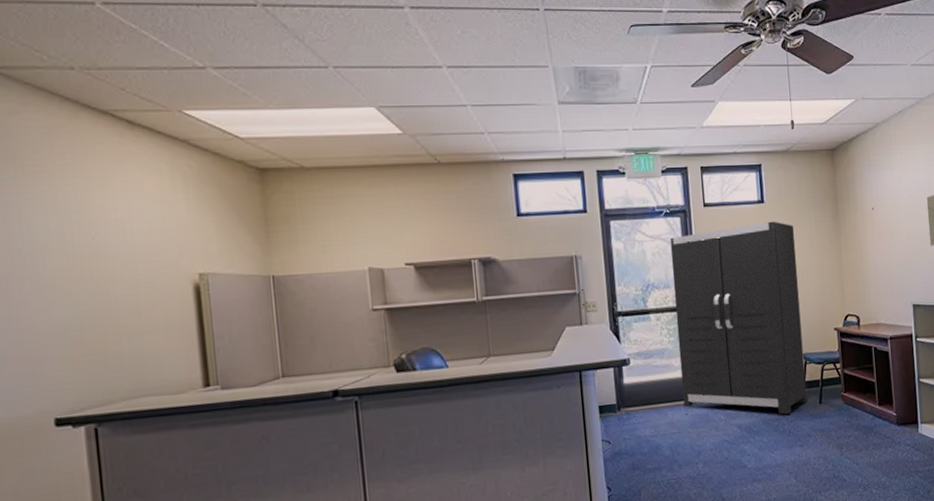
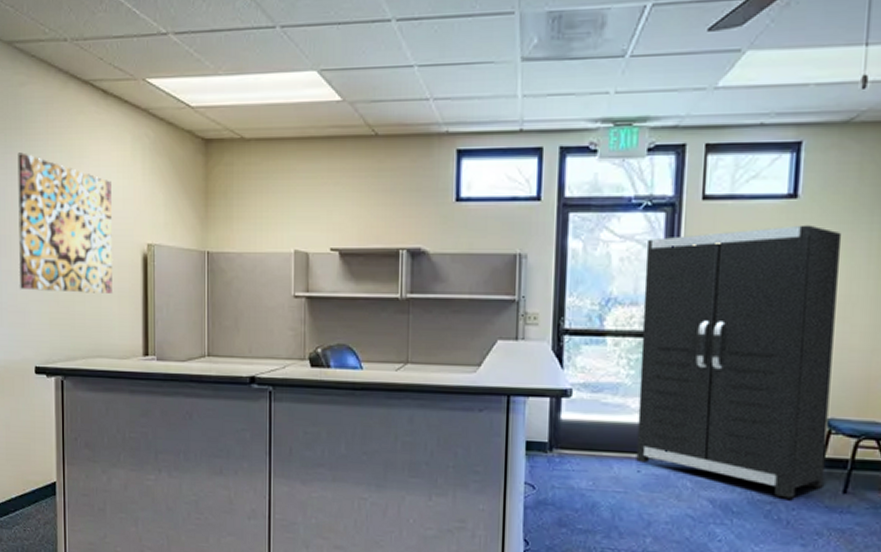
wall art: none [11,186,158,335] -> present [17,152,113,294]

